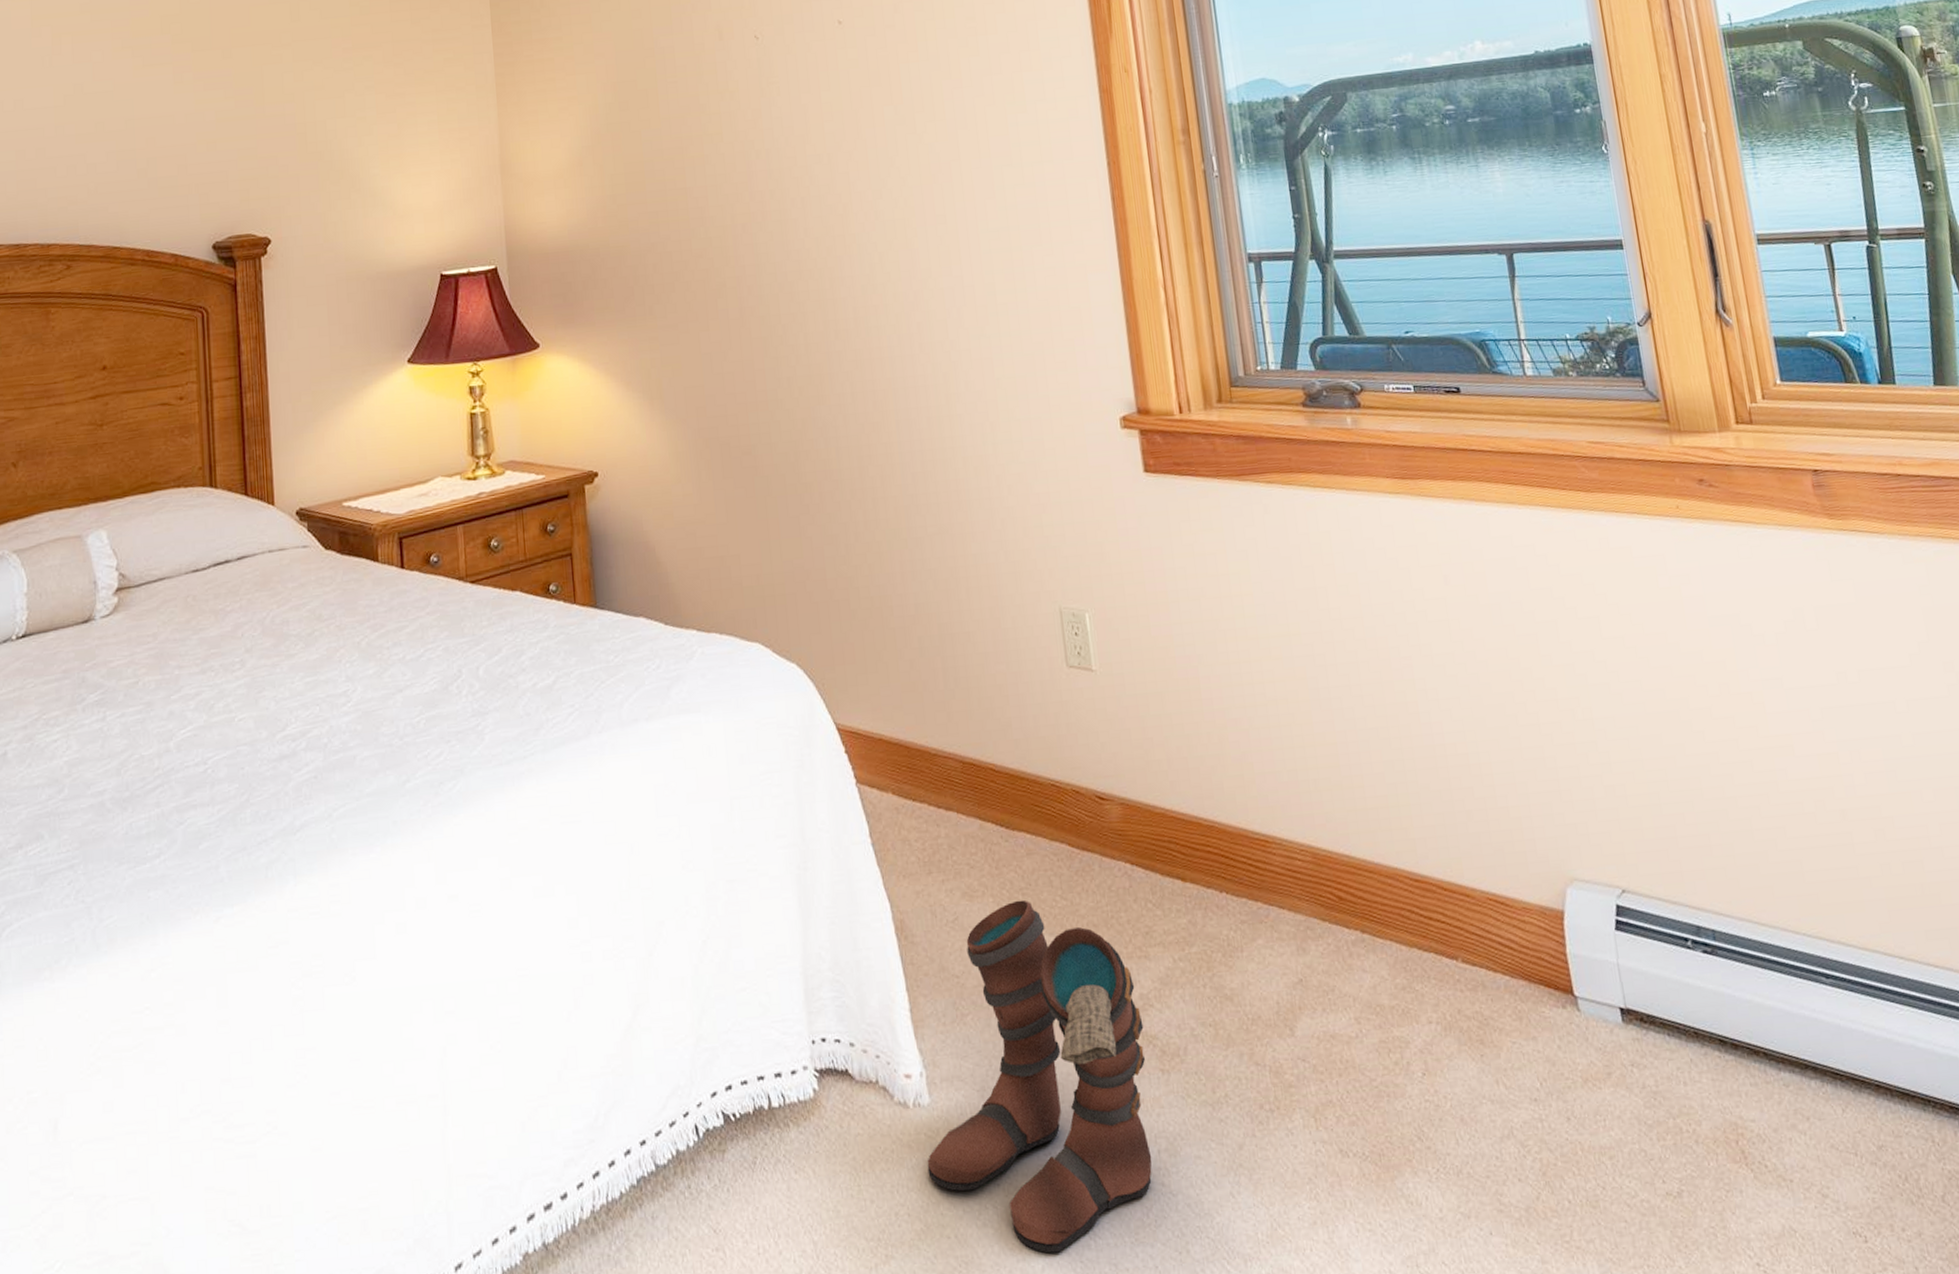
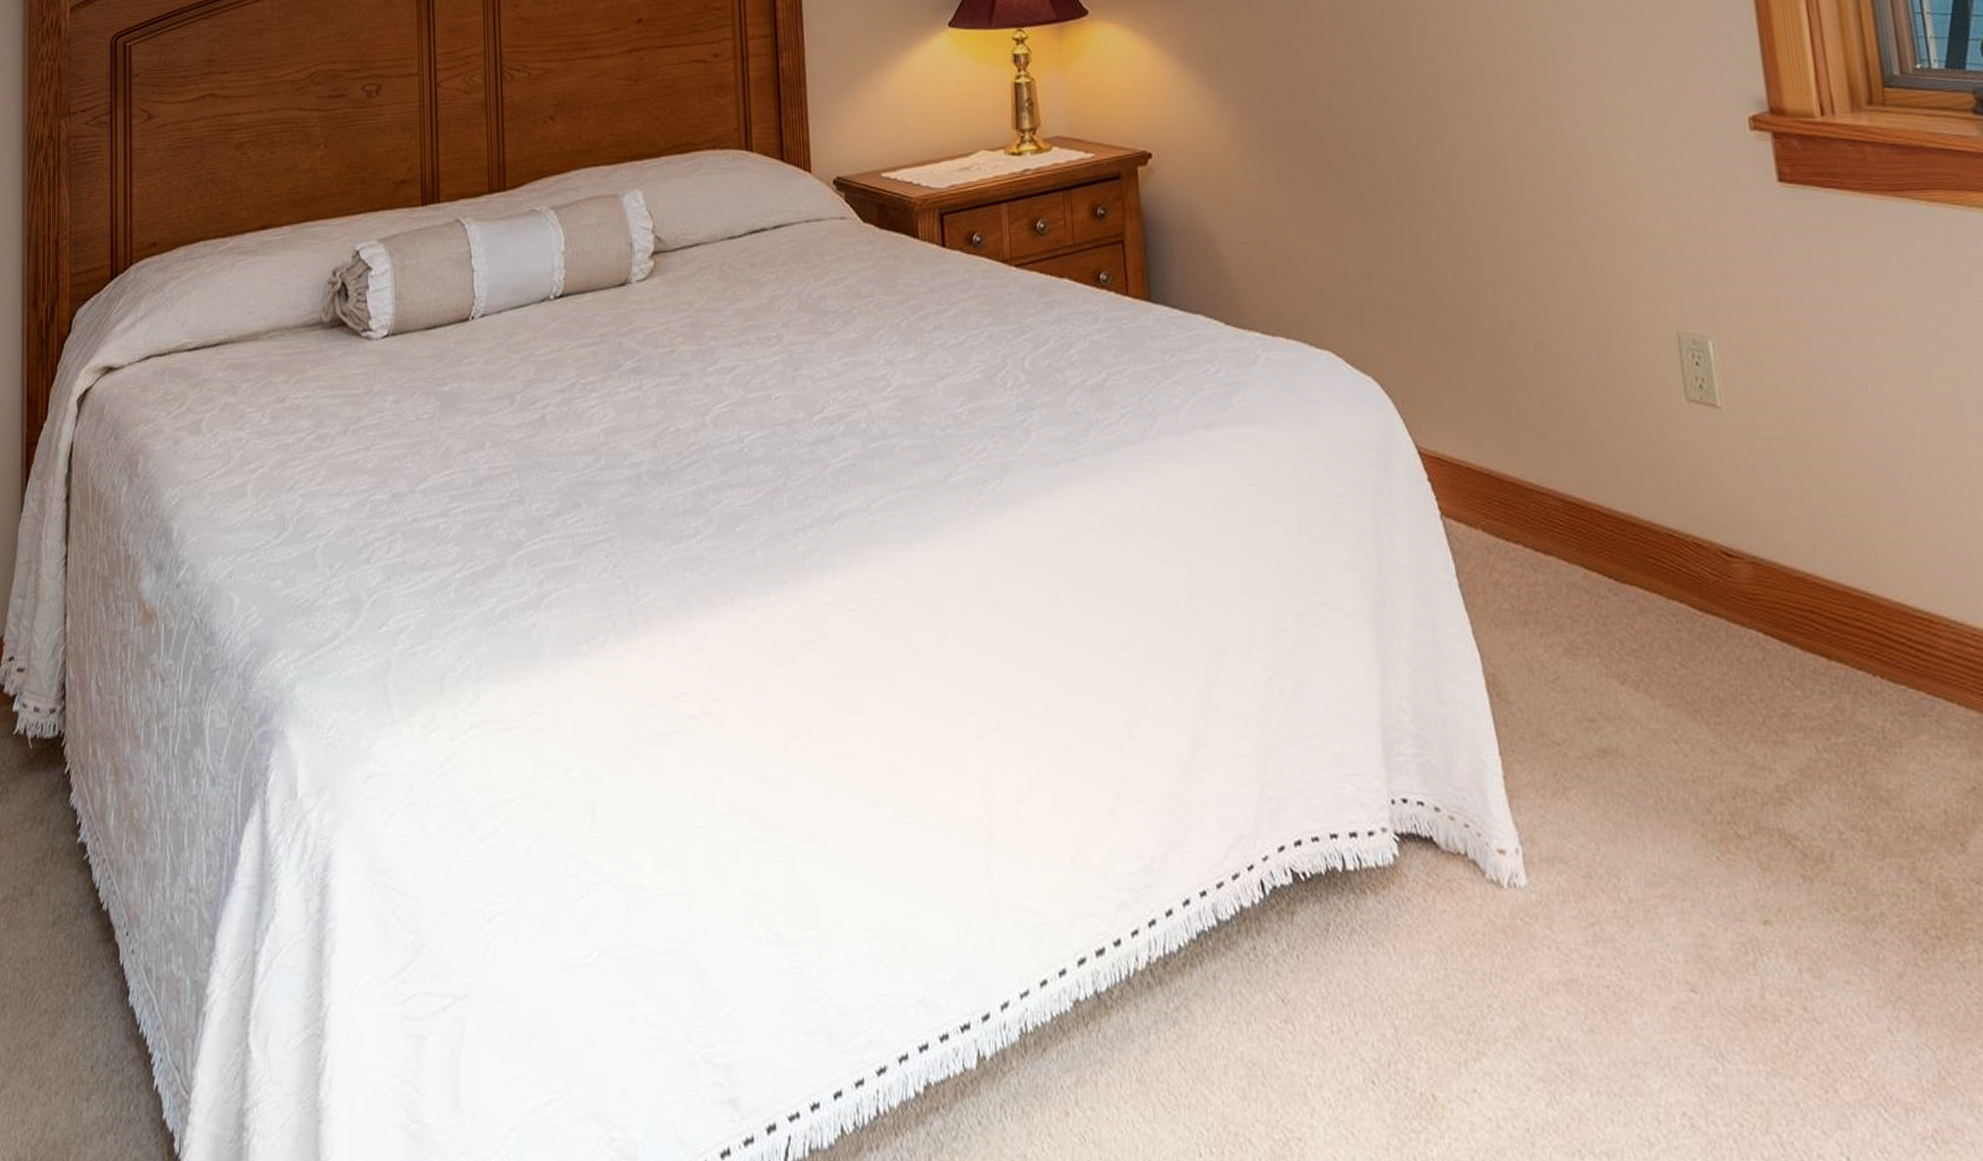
boots: present [927,899,1152,1253] -> none [1524,663,1792,1073]

